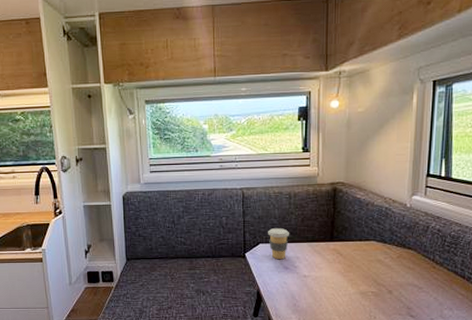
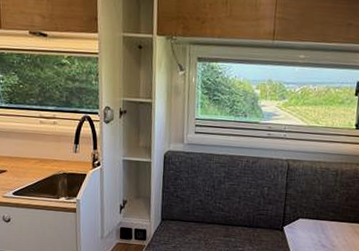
coffee cup: present [268,228,289,260] -> none [309,204,331,237]

